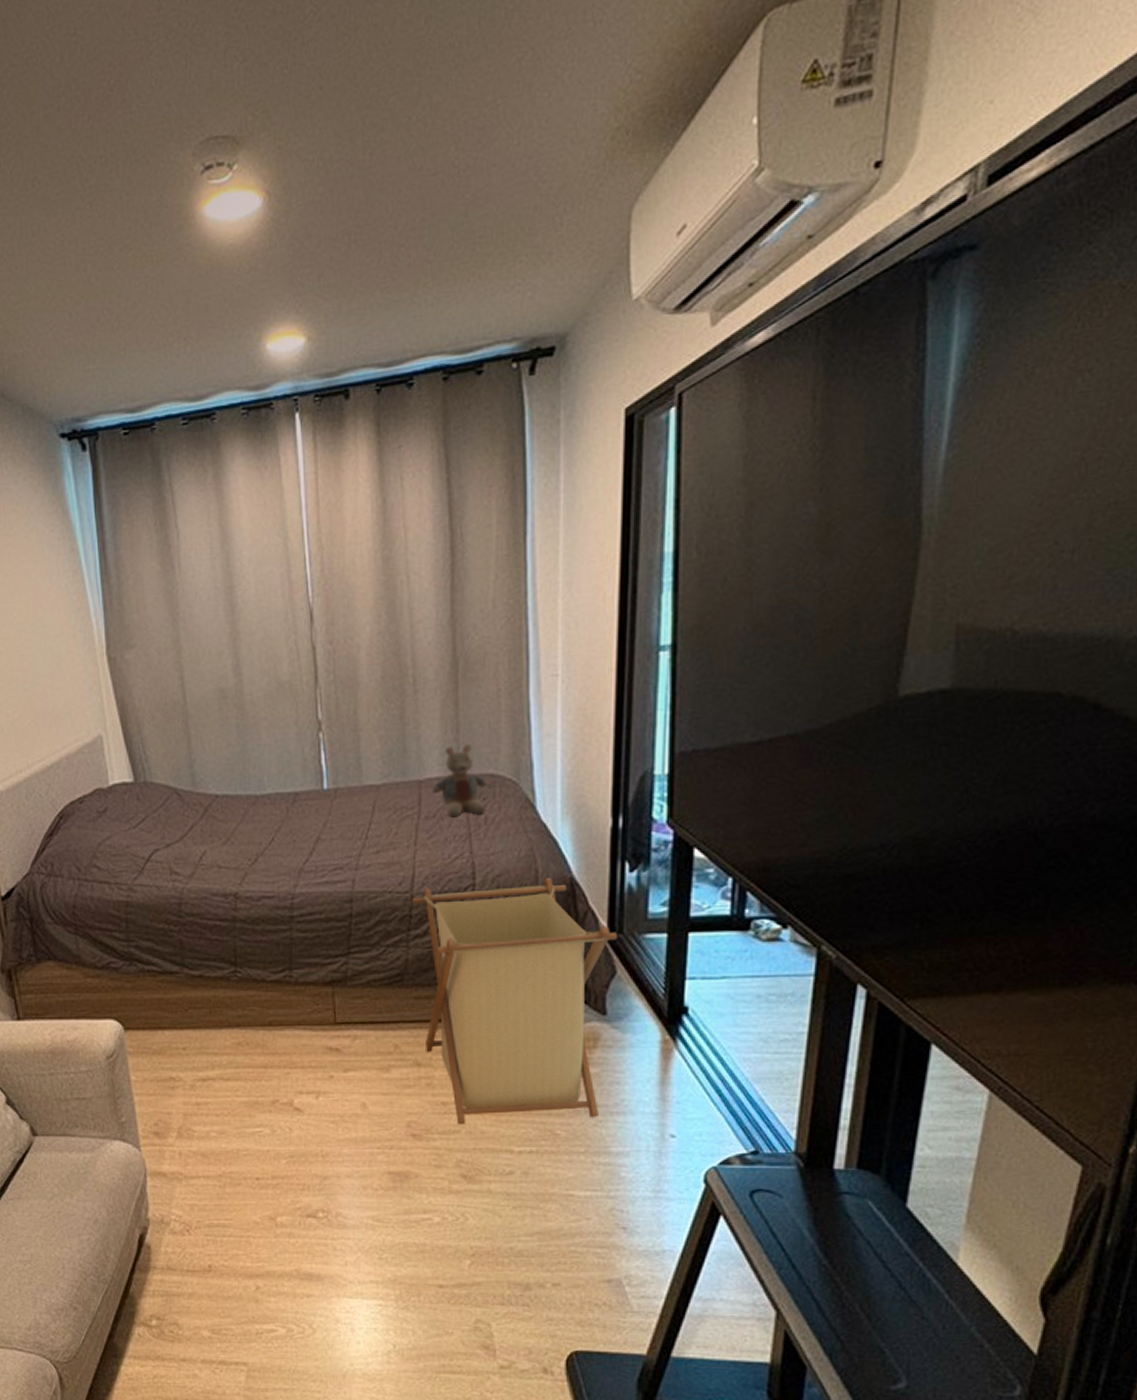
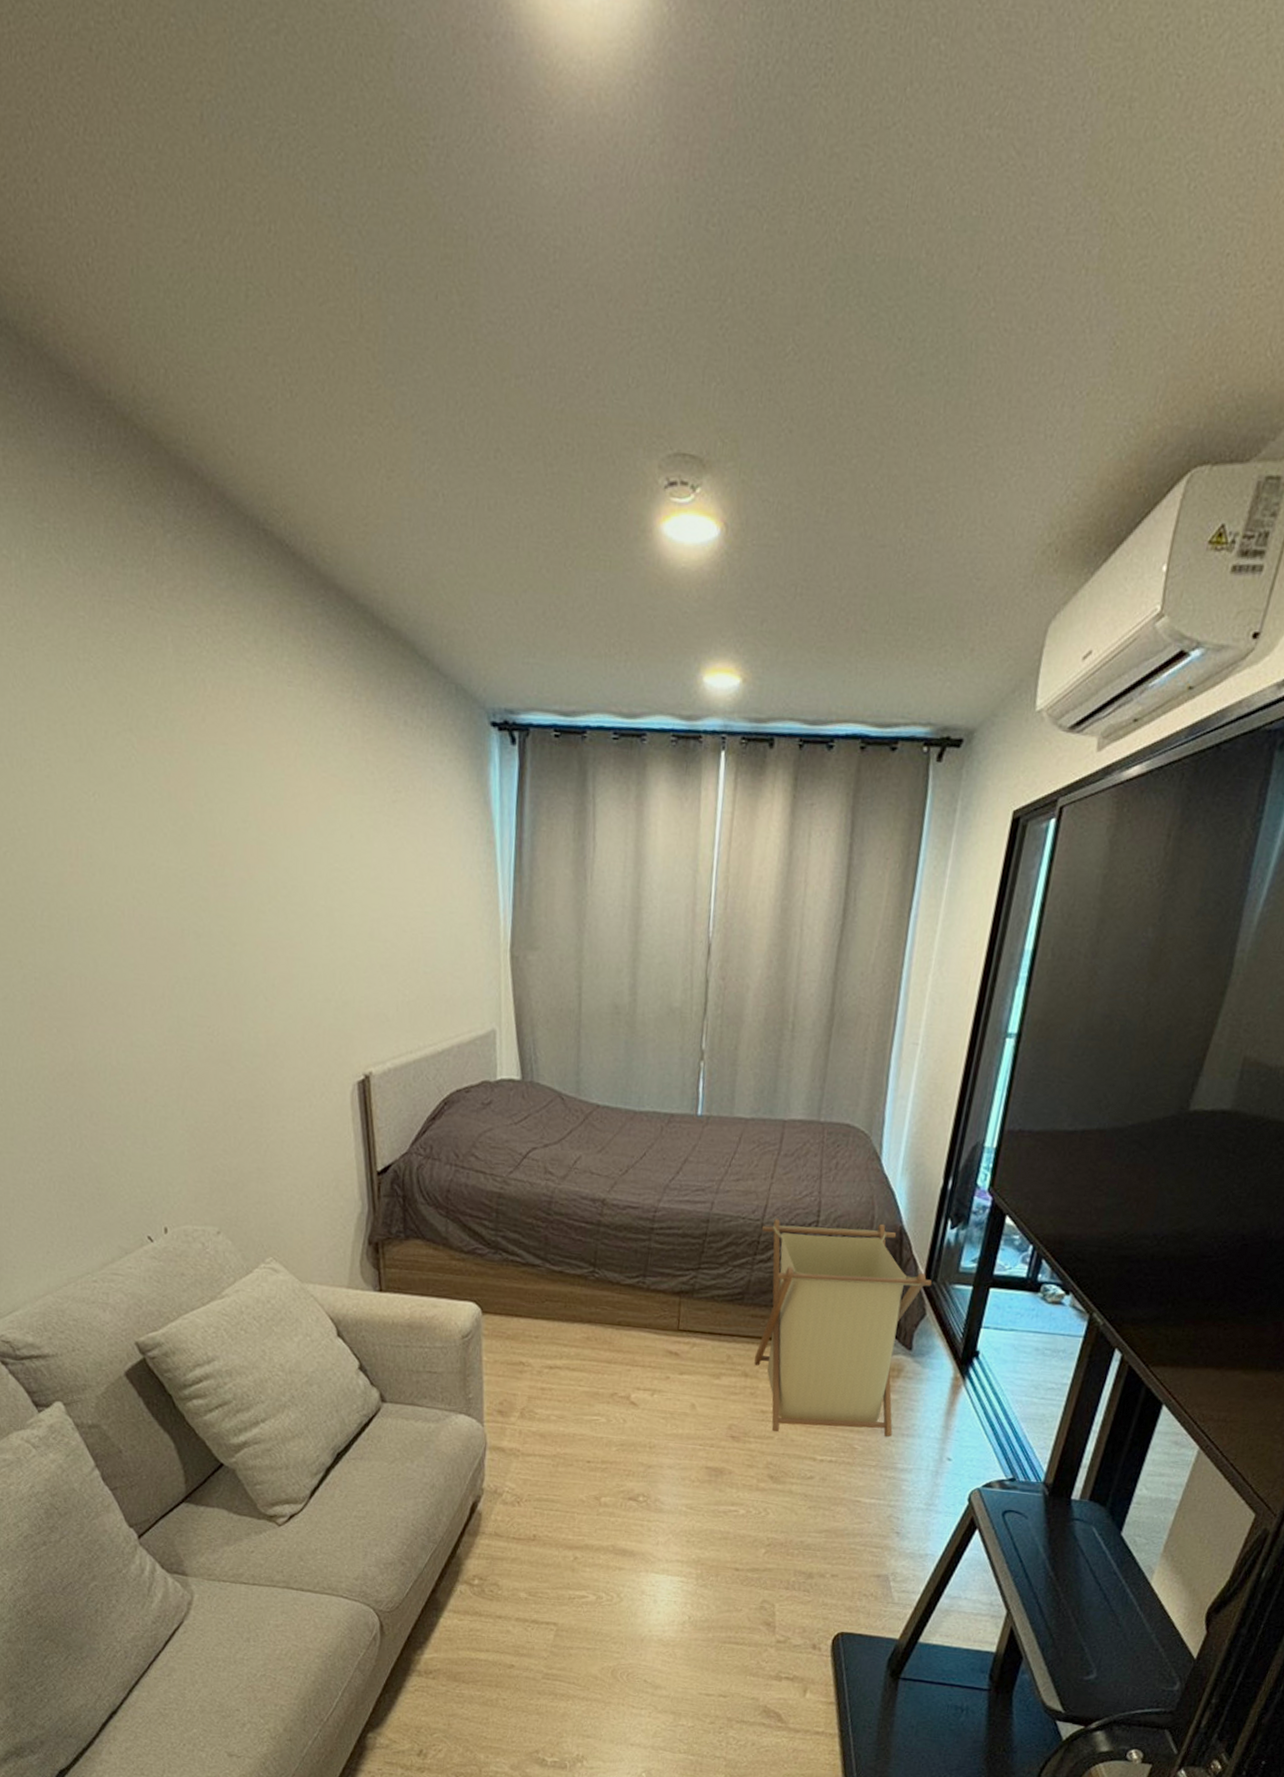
stuffed animal: present [432,744,487,817] -> none [794,1093,843,1160]

